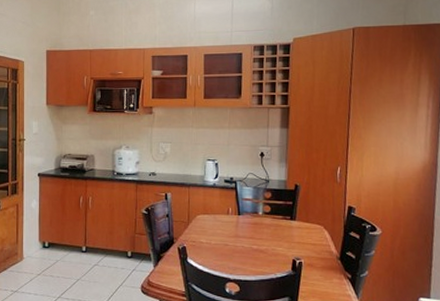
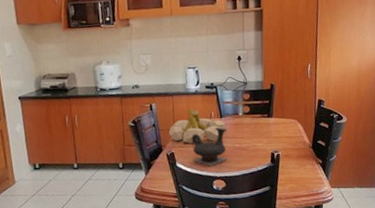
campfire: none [182,202,244,240] -> present [168,109,226,143]
teapot: none [205,225,245,267] -> present [191,127,228,167]

